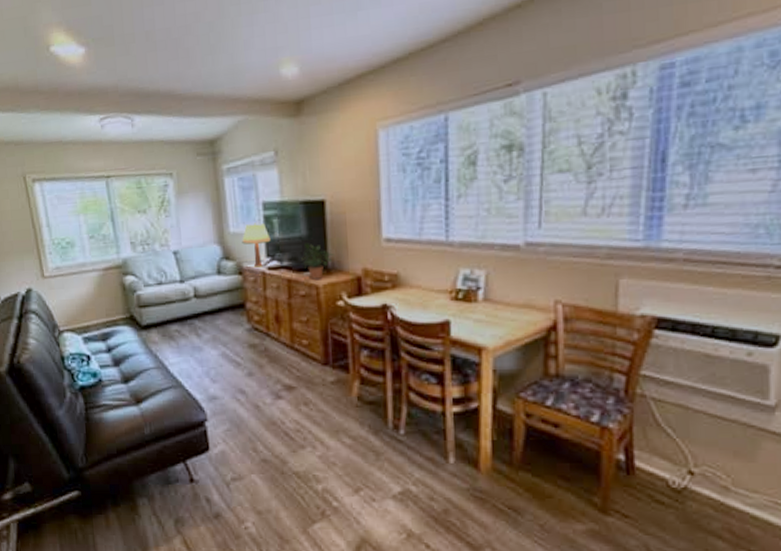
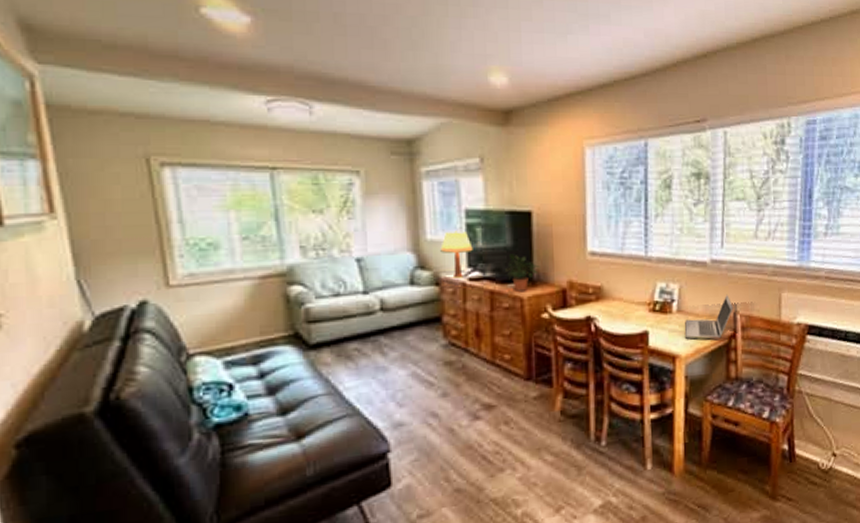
laptop: none [493,281,554,332] -> present [685,294,733,340]

